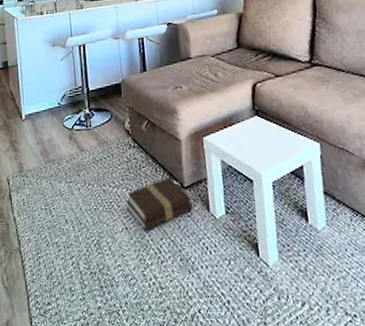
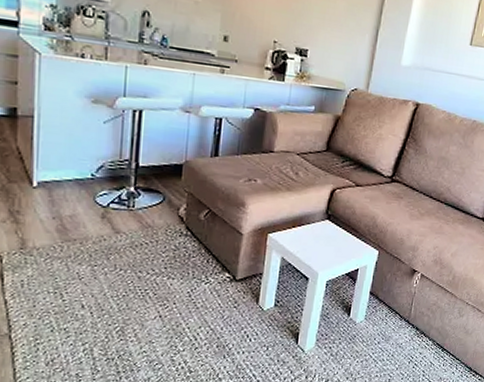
book: present [126,177,193,231] -> none [164,269,242,319]

